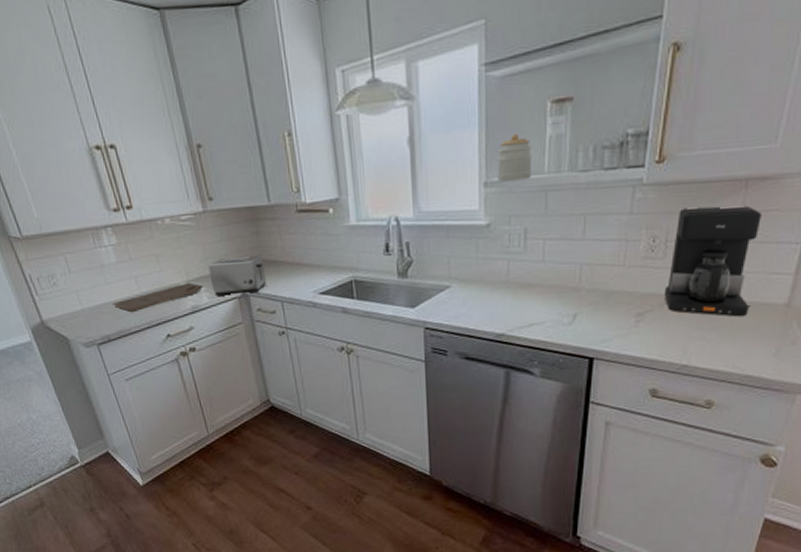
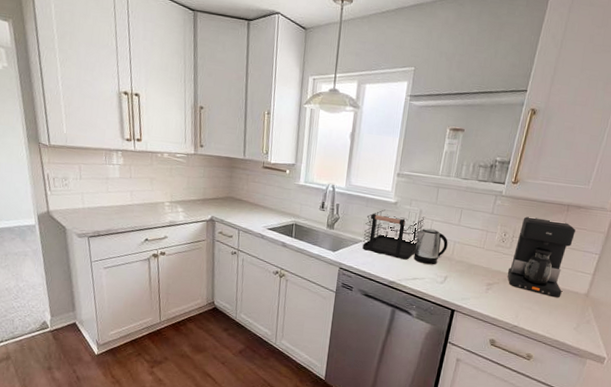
cutting board: present [111,282,203,313] -> none [107,202,182,218]
toaster: present [208,254,267,296] -> none [188,190,232,220]
dish rack: none [450,236,534,303] -> present [362,209,425,261]
jar: present [497,133,532,181] -> none [407,144,433,177]
kettle: none [524,251,571,303] -> present [413,228,448,265]

